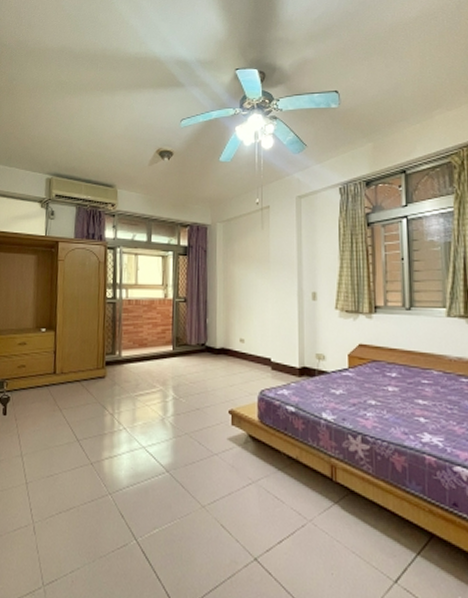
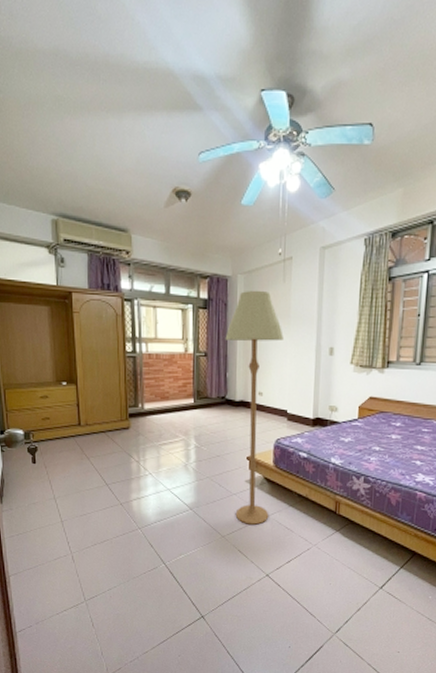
floor lamp: none [204,237,264,493] -> present [225,290,283,525]

